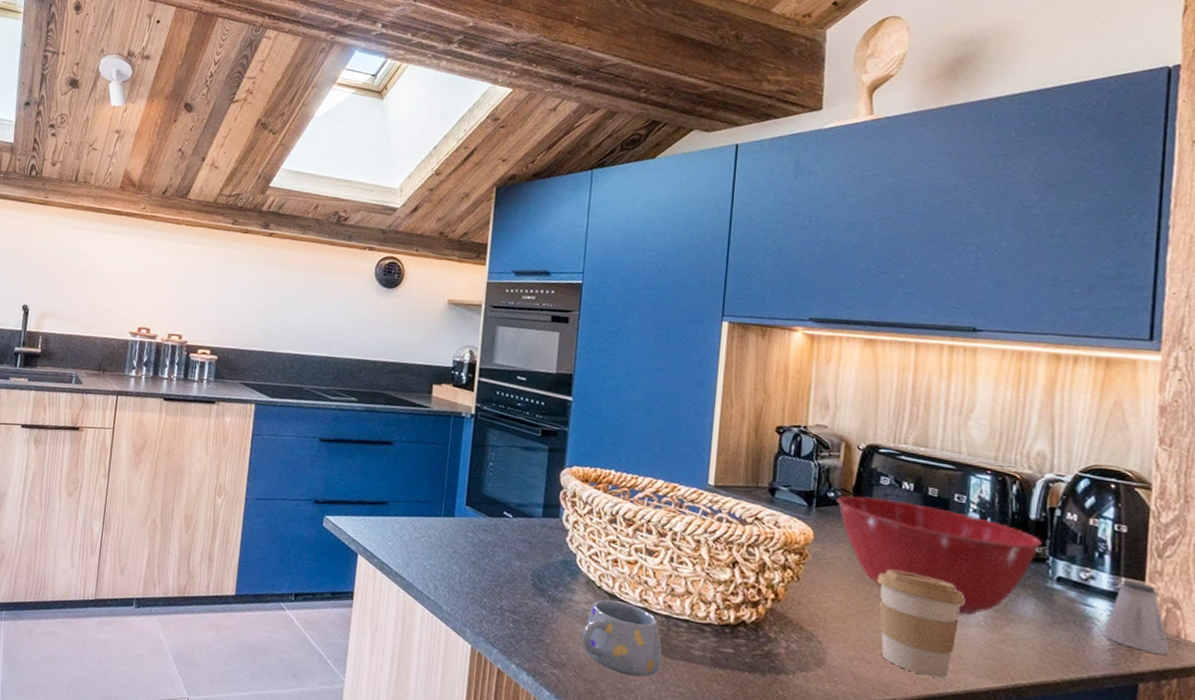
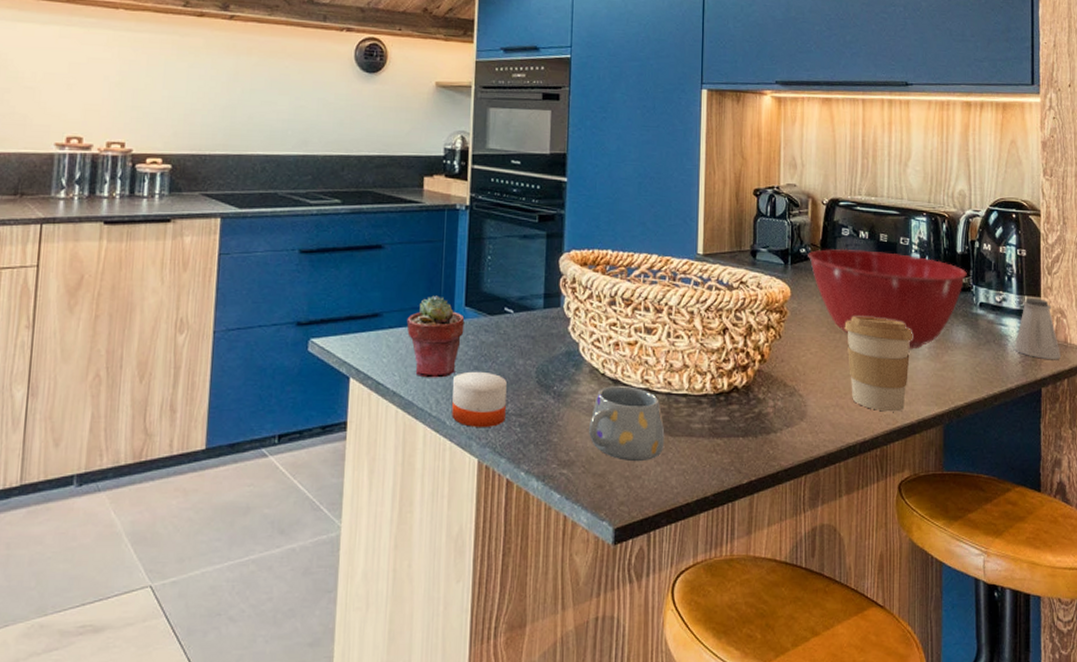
potted succulent: none [411,492,465,567] -> present [406,295,465,378]
candle: none [448,565,503,619] -> present [452,371,507,427]

